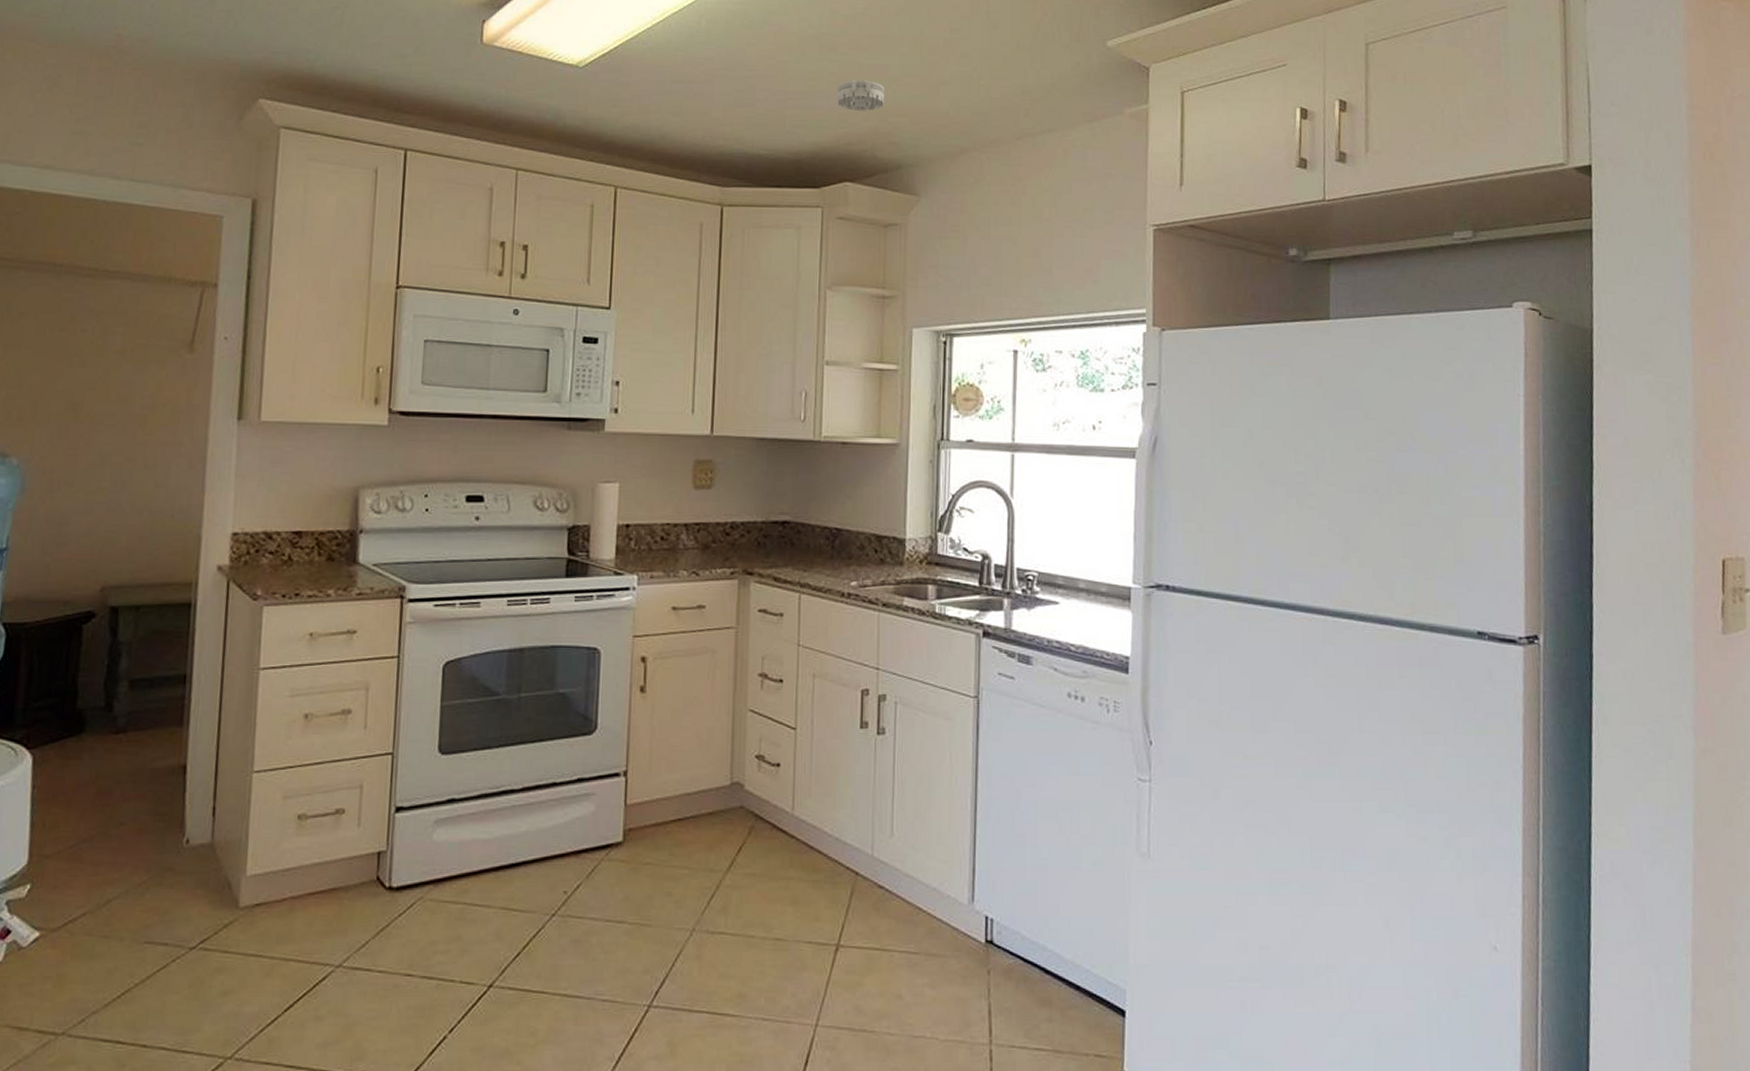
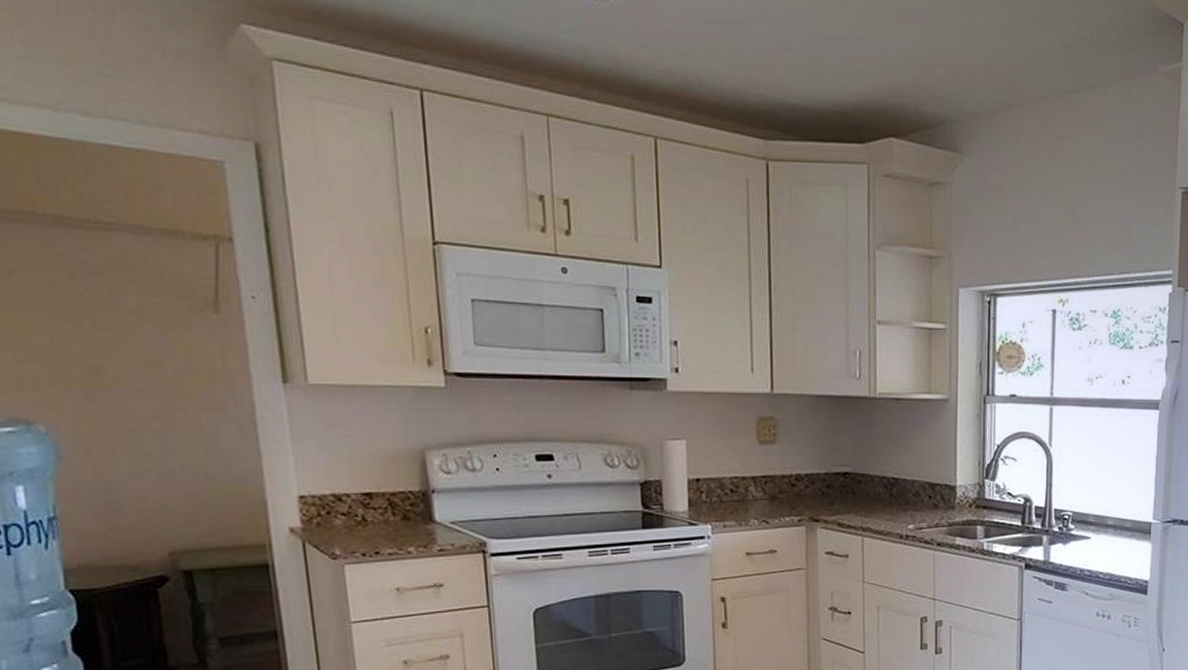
smoke detector: present [836,79,885,111] -> none [878,25,927,61]

